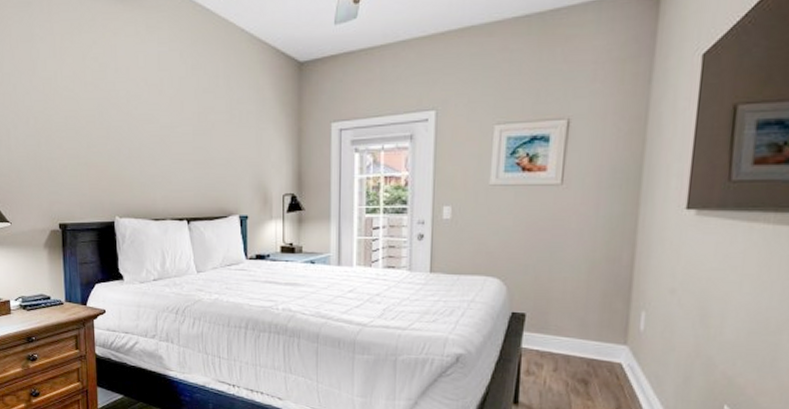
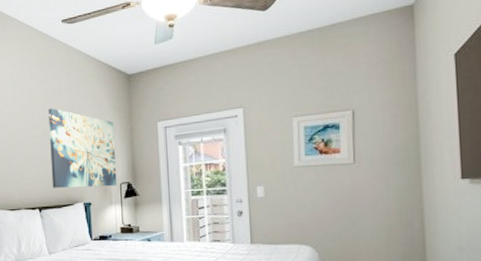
wall art: none [201,99,280,198] -> present [48,108,118,188]

